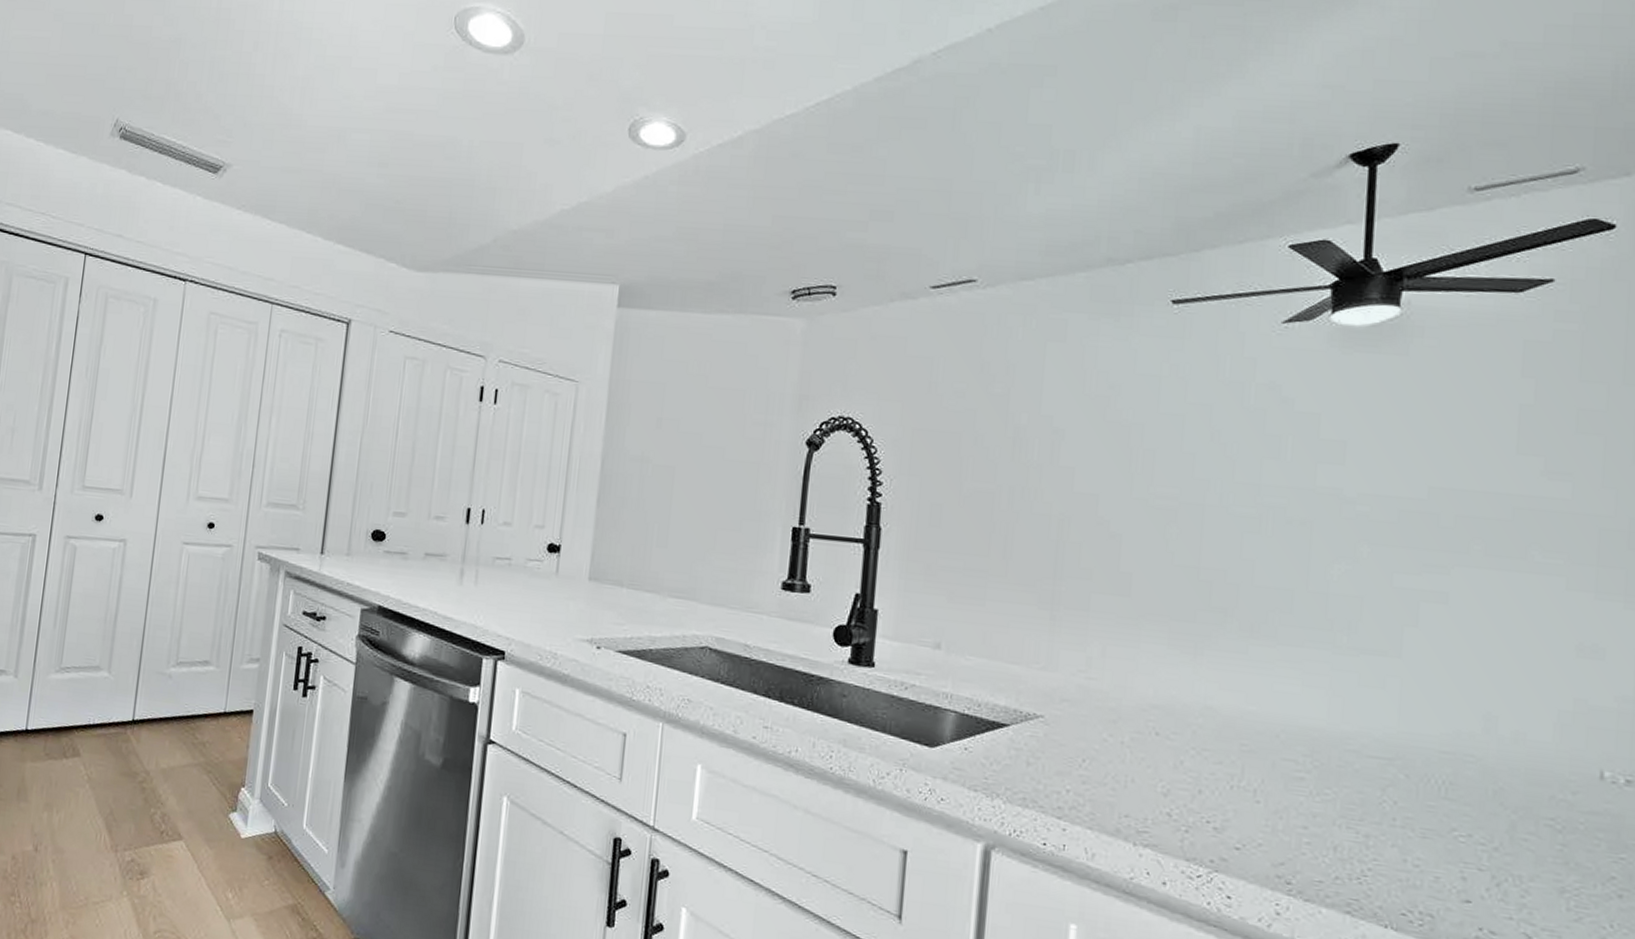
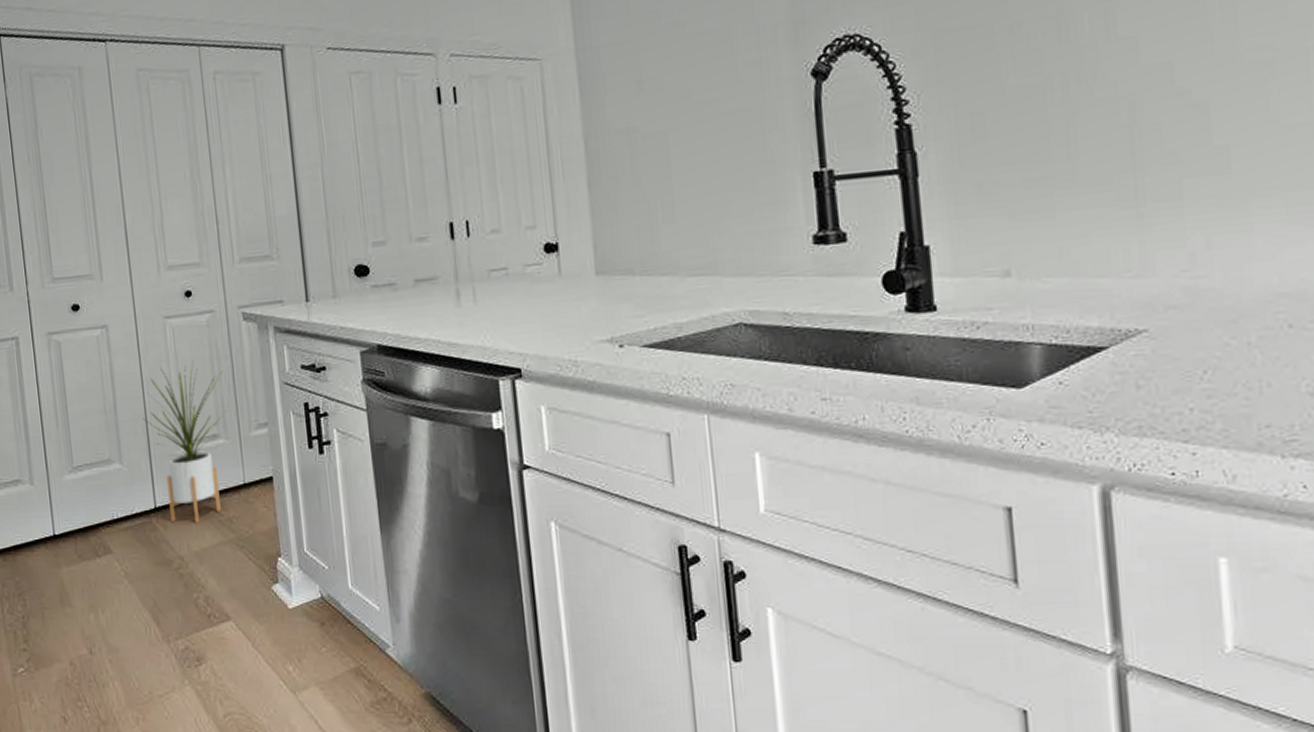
house plant: none [140,588,228,742] -> present [143,361,227,524]

